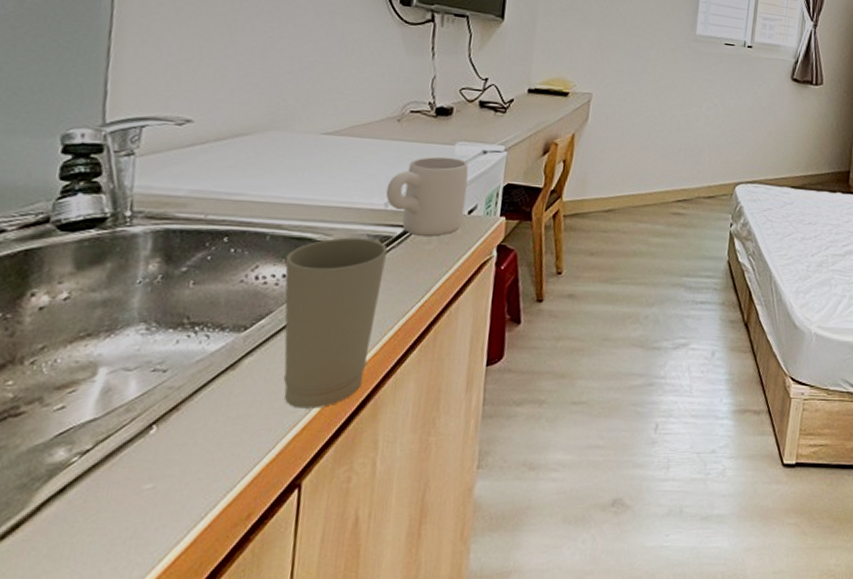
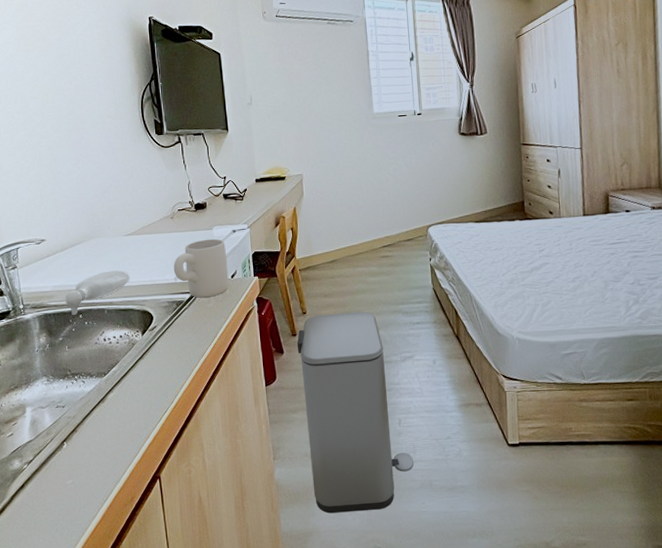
soap bottle: none [205,179,317,238] -> present [65,270,130,316]
cup: present [283,237,387,409] -> none [120,304,185,425]
pedal bin: none [524,278,665,546] -> present [296,311,414,514]

